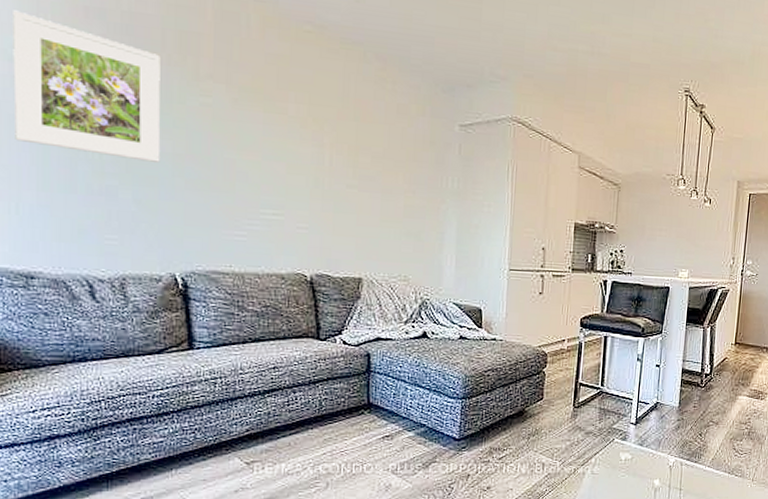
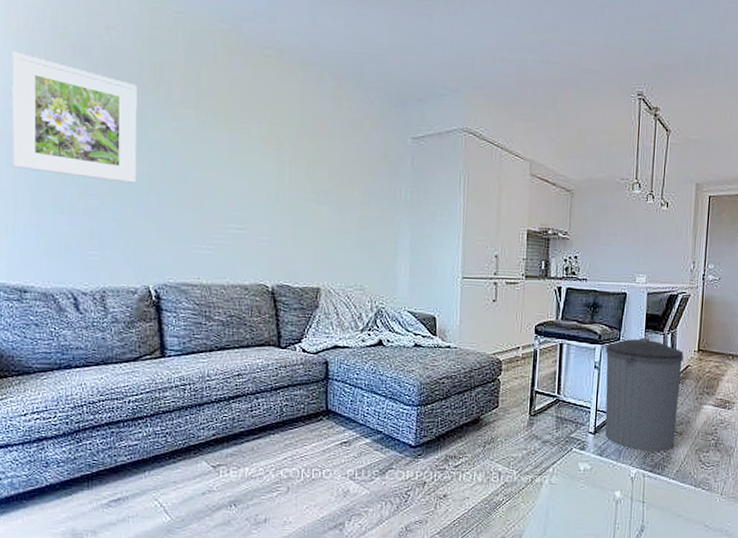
trash can: none [645,330,722,442] -> present [605,337,684,453]

